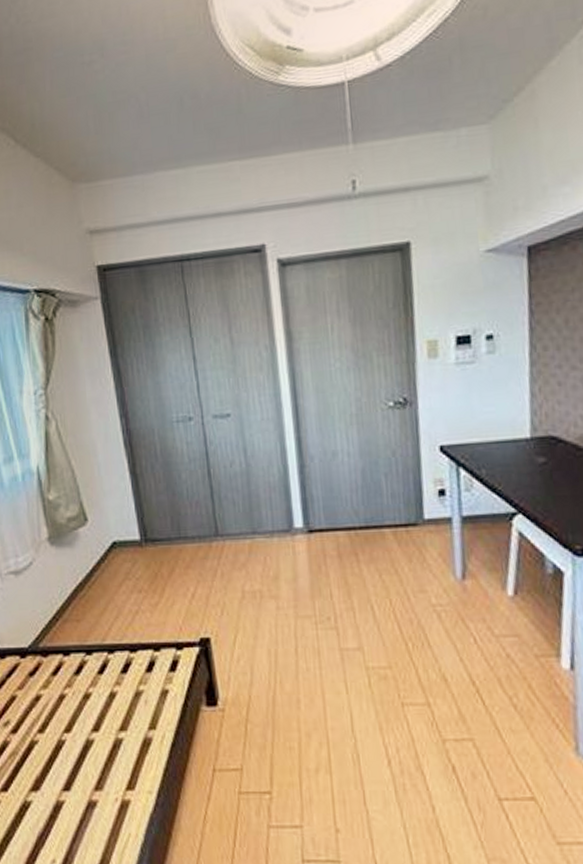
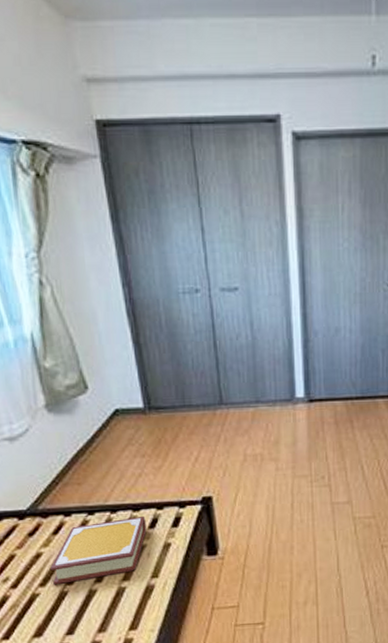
book: none [49,659,144,732] -> present [50,517,147,585]

